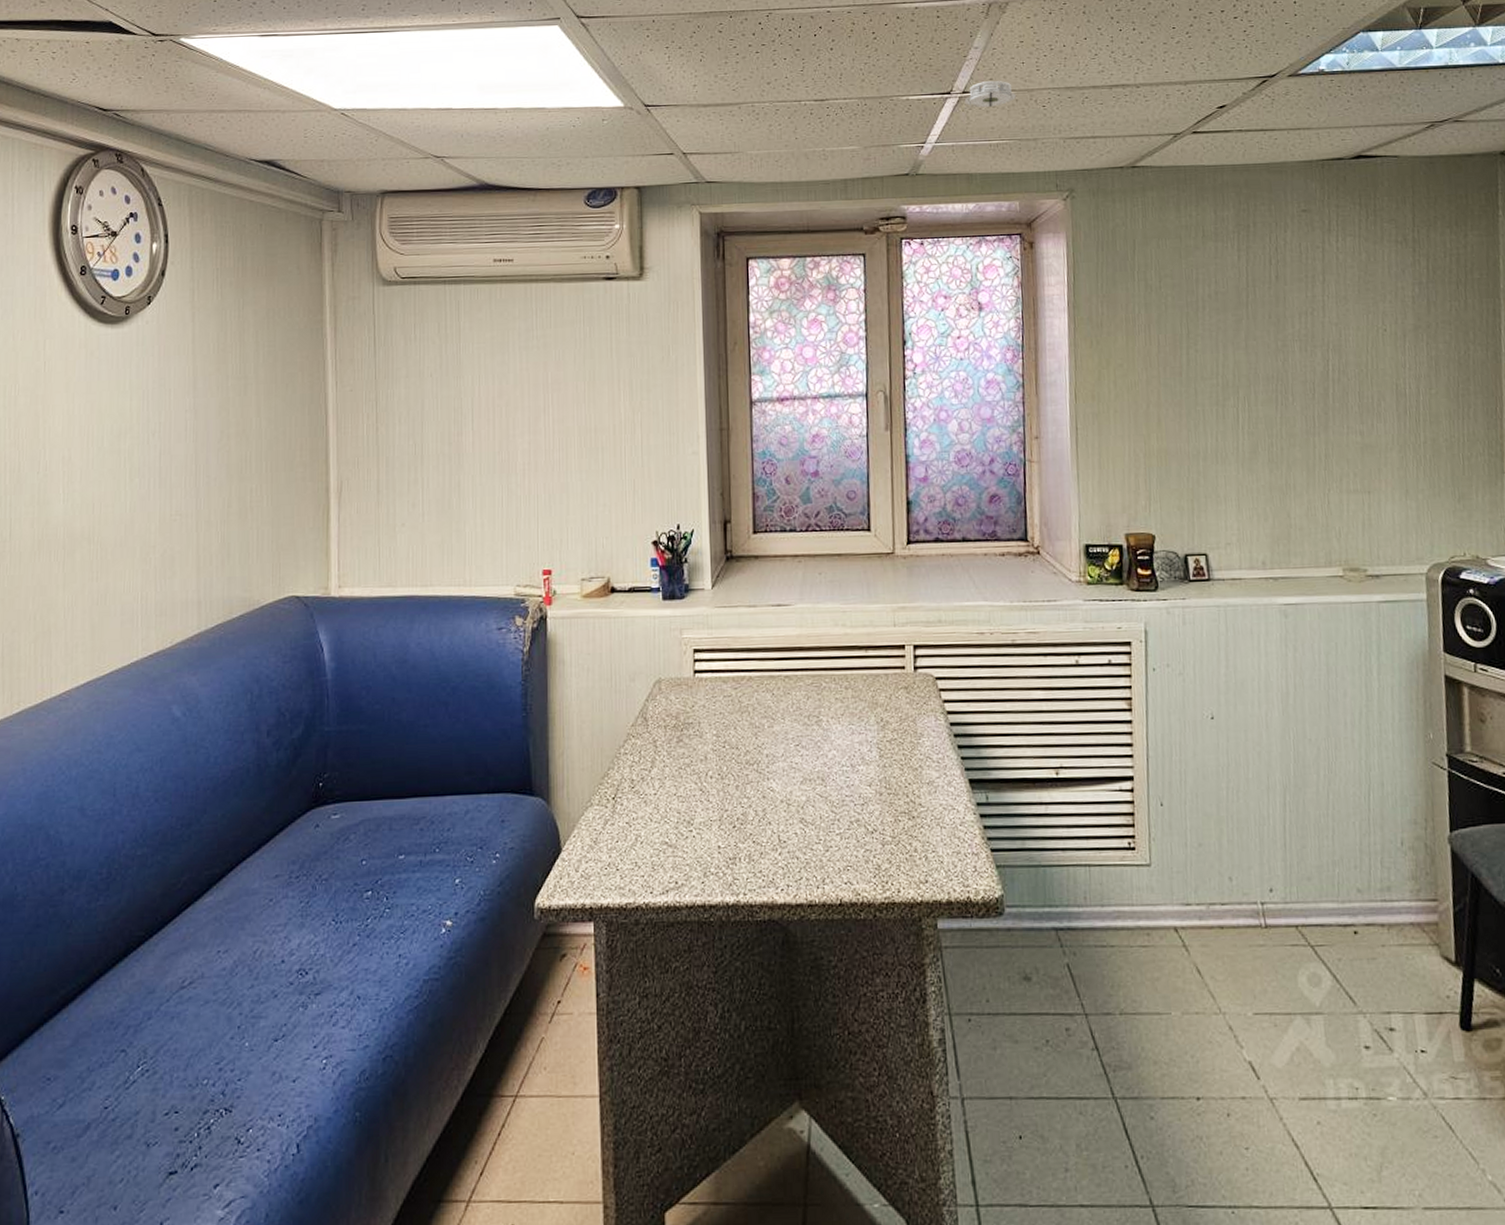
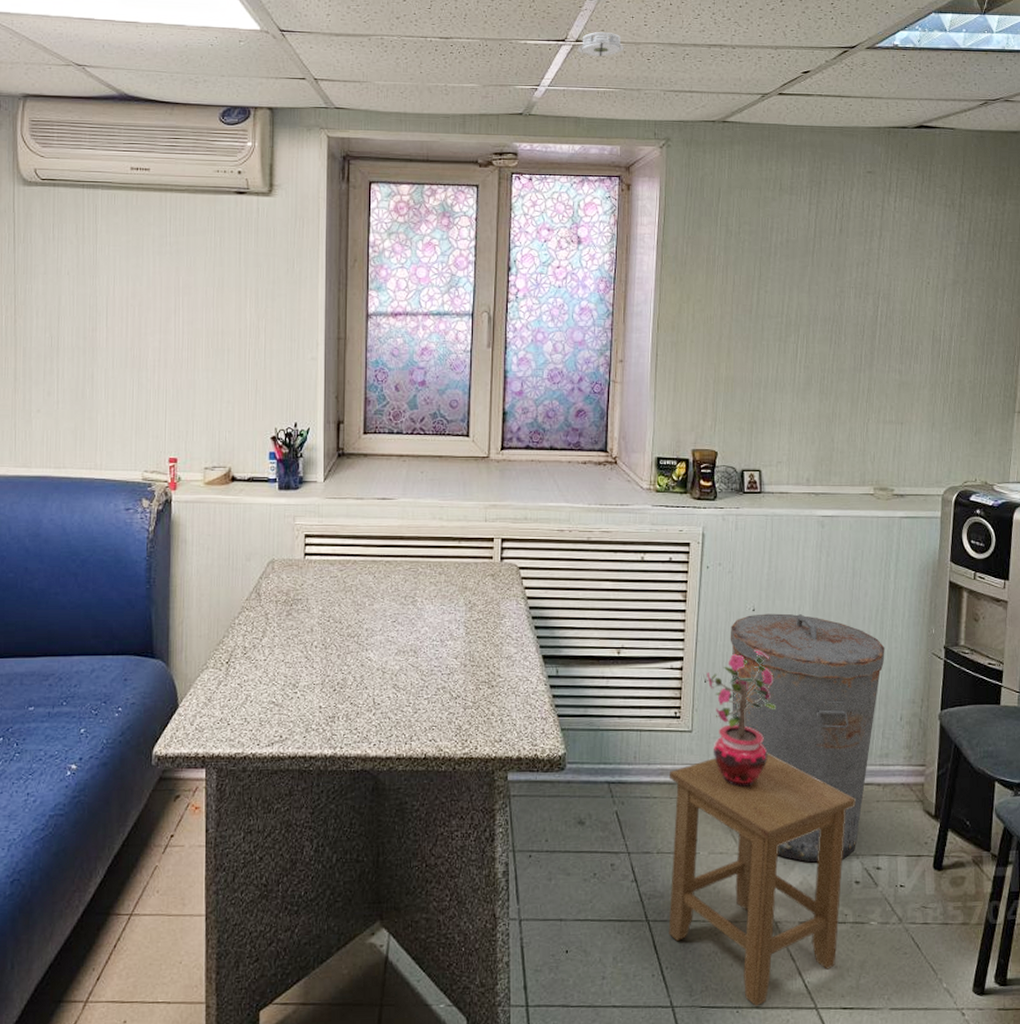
stool: none [1127,889,1356,1206] -> present [668,753,856,1007]
potted plant: none [1162,763,1249,932] -> present [706,649,776,788]
trash can: none [1186,721,1375,1023] -> present [730,613,885,863]

